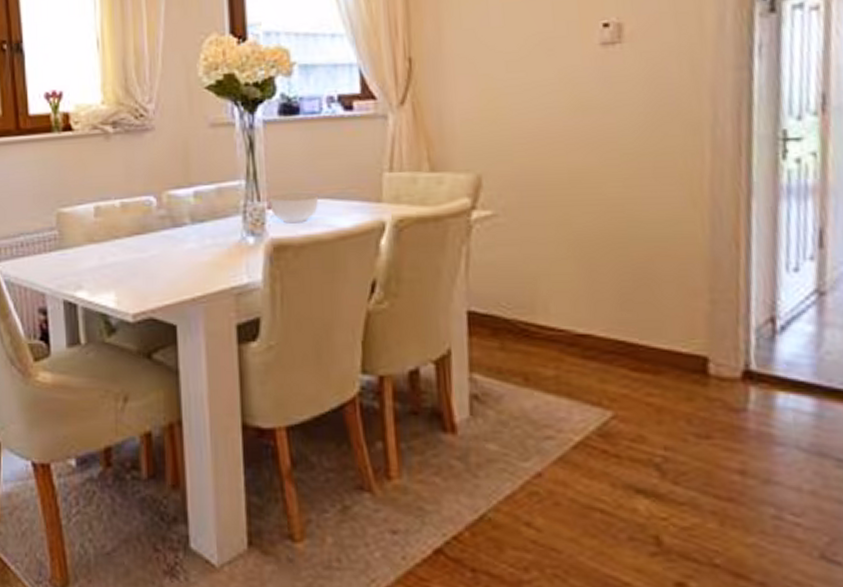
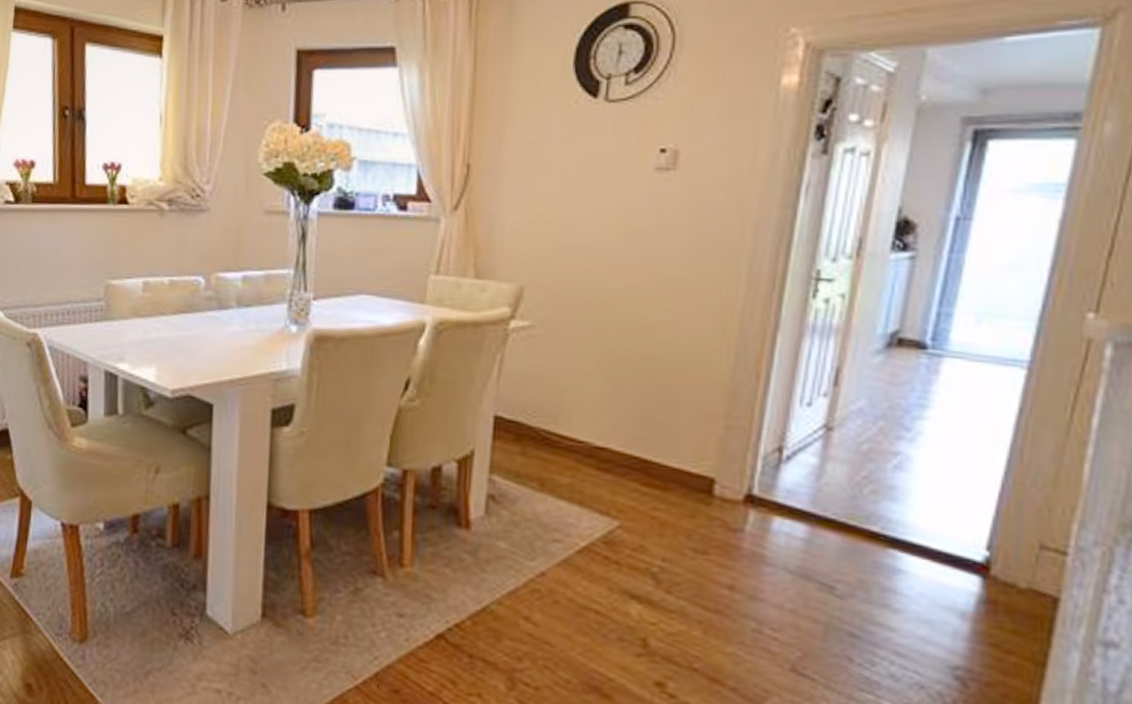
bowl: present [269,193,319,224] -> none [315,286,364,317]

